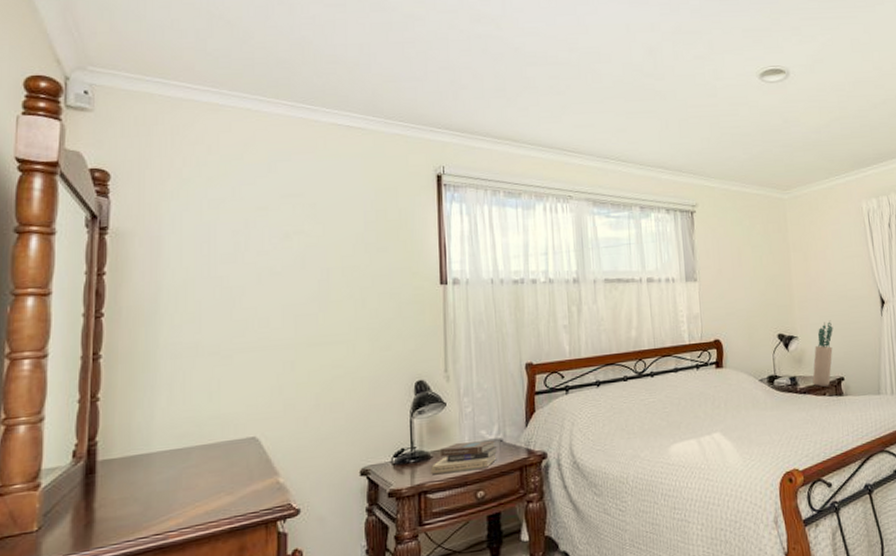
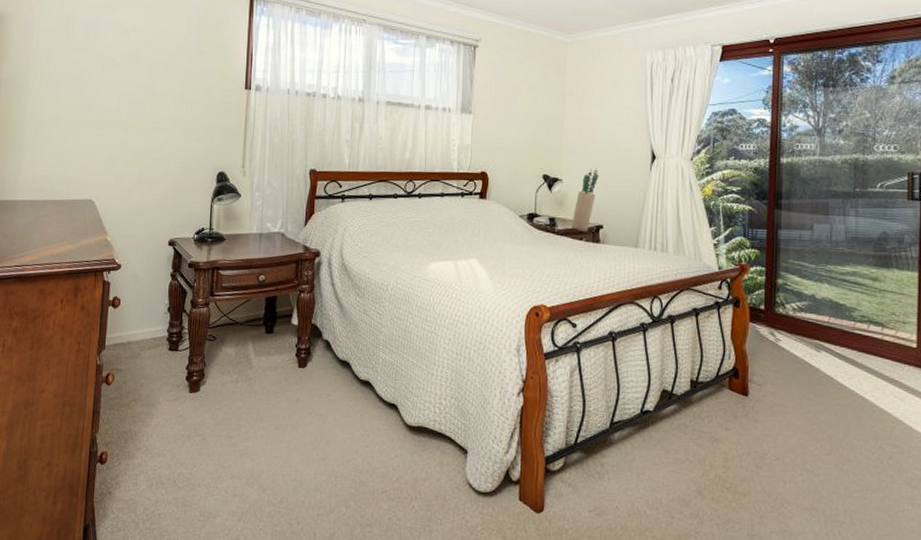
books: present [431,440,498,474] -> none [224,230,280,256]

